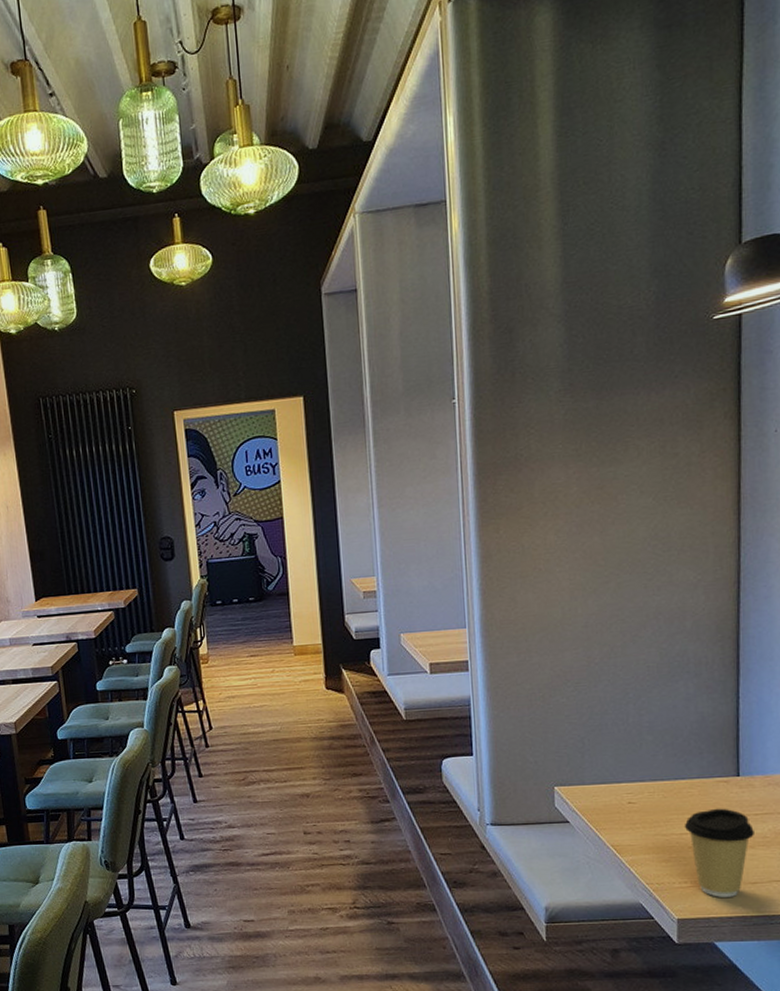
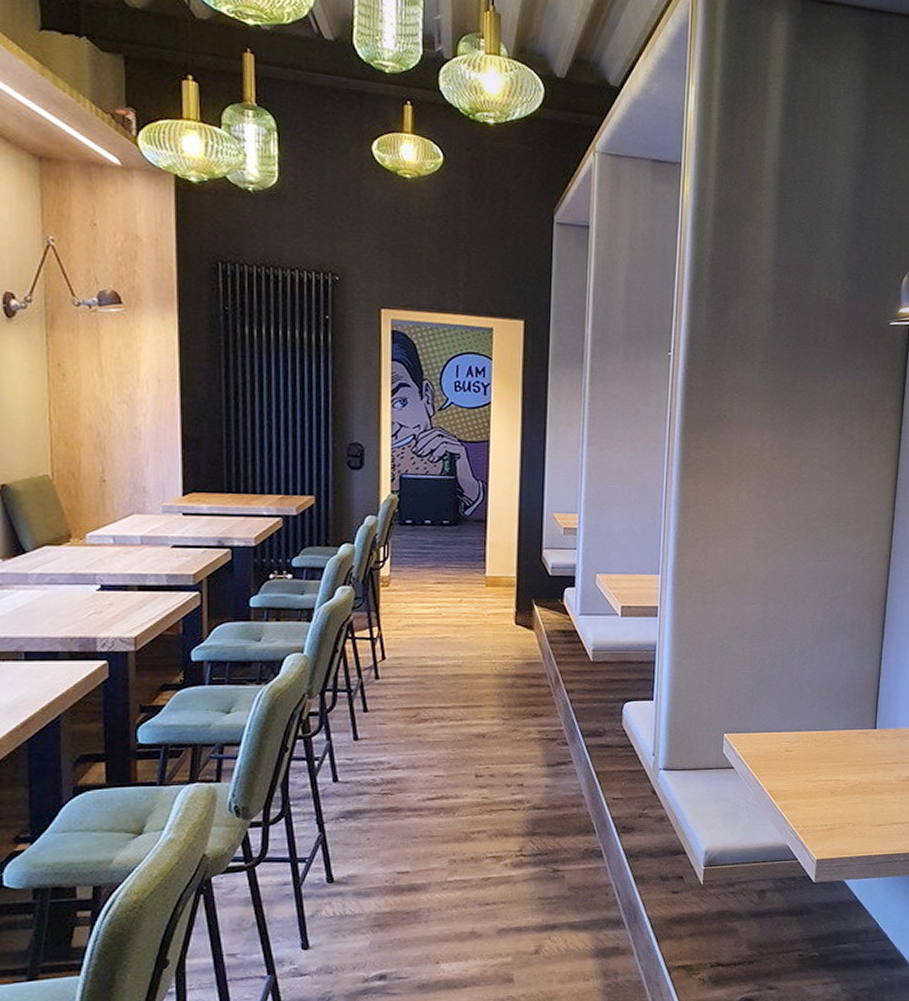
coffee cup: present [684,808,754,897] -> none [829,757,883,839]

